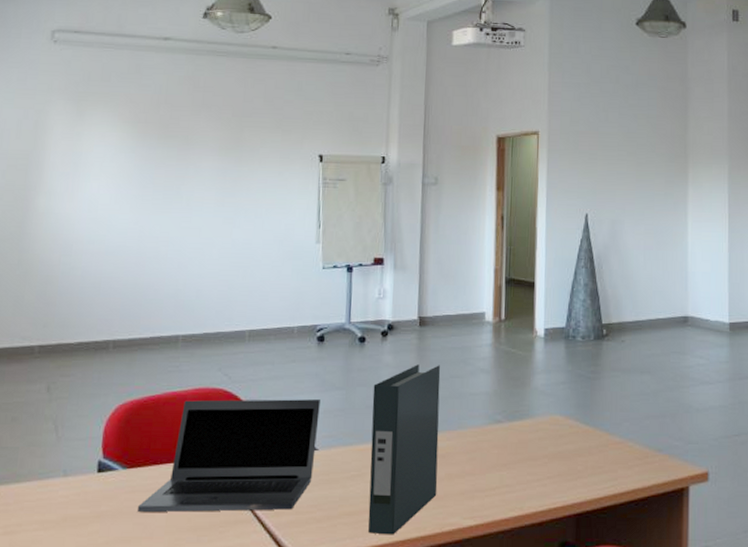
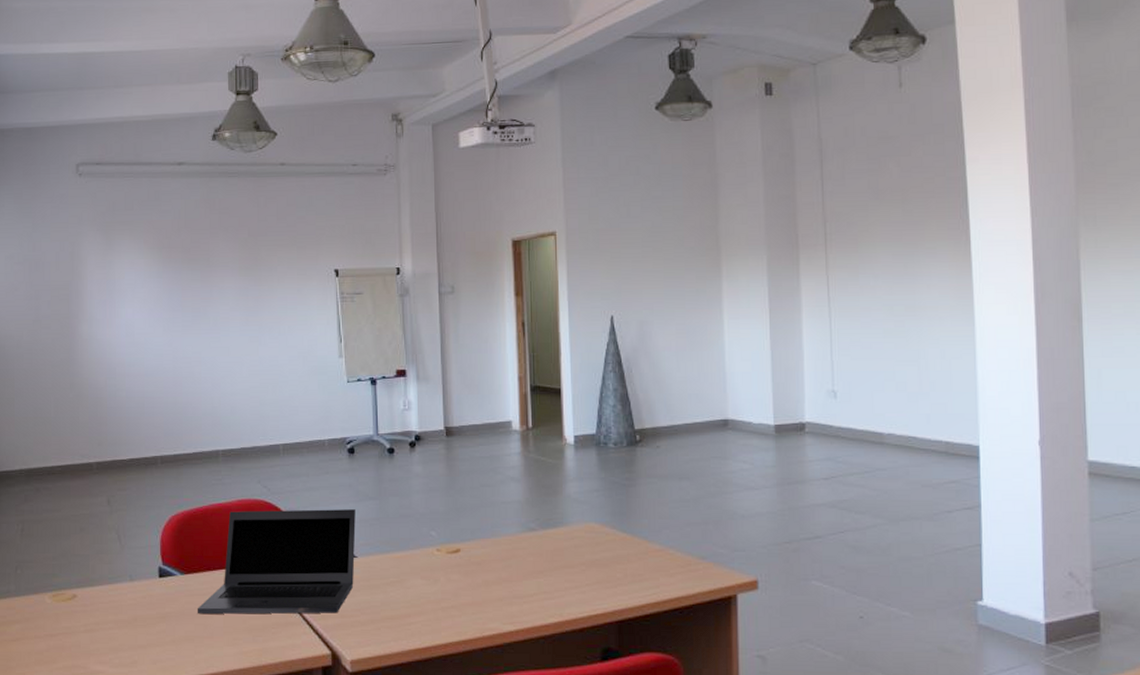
binder: present [368,364,441,535] -> none [405,474,476,639]

